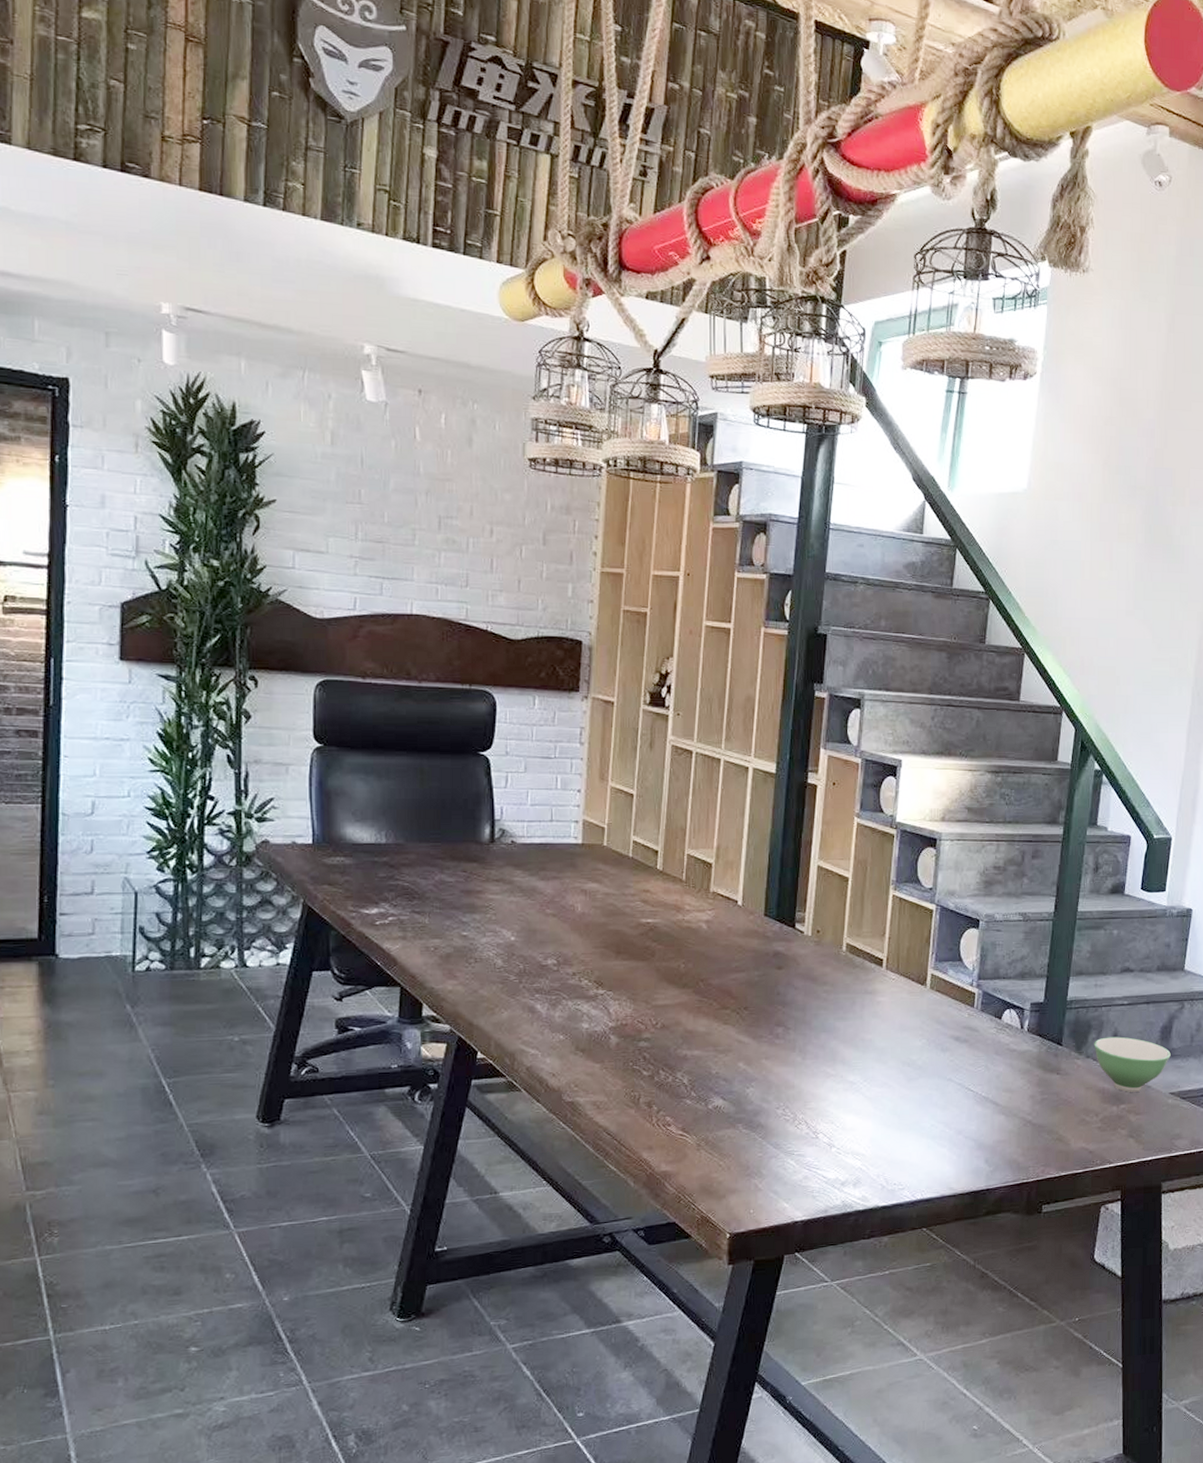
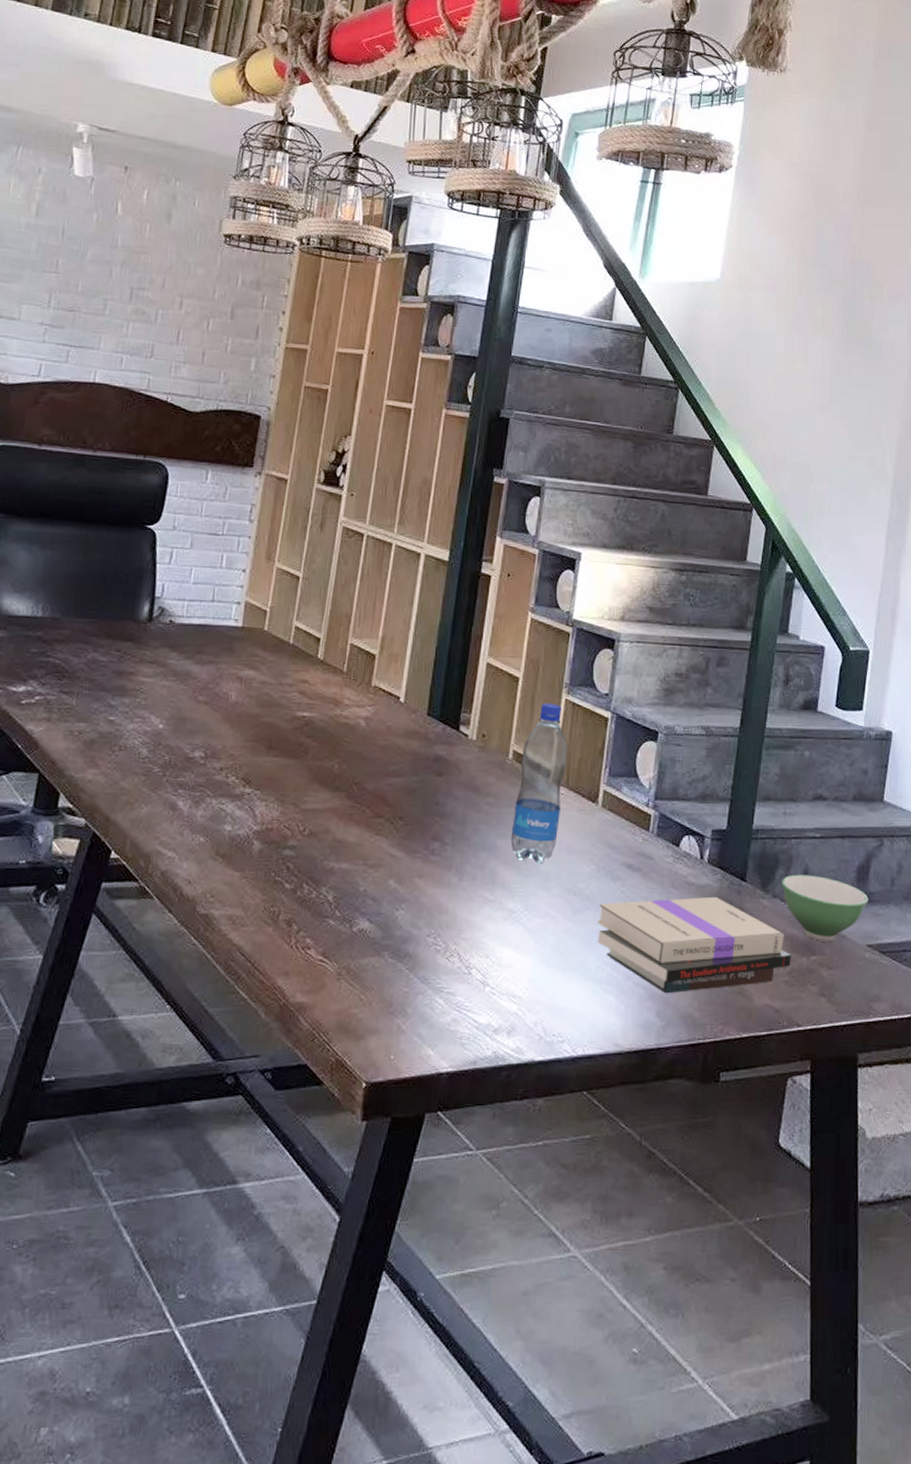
bottle: none [848,899,897,1041] -> present [510,703,568,864]
books: none [929,1060,1103,1144] -> present [597,896,791,994]

